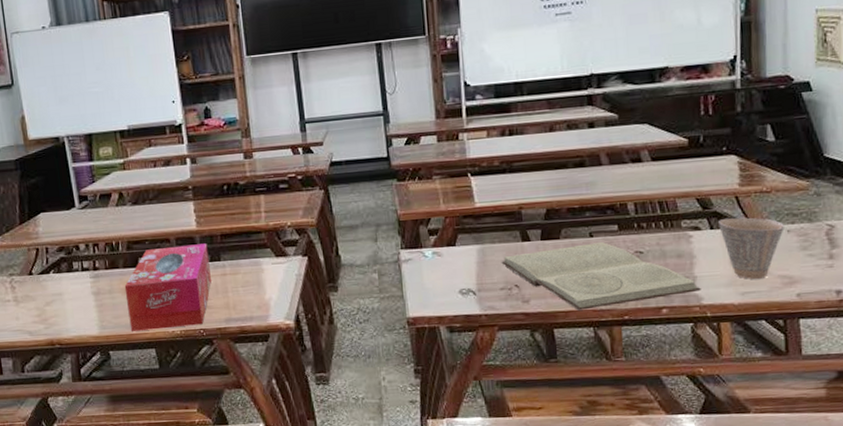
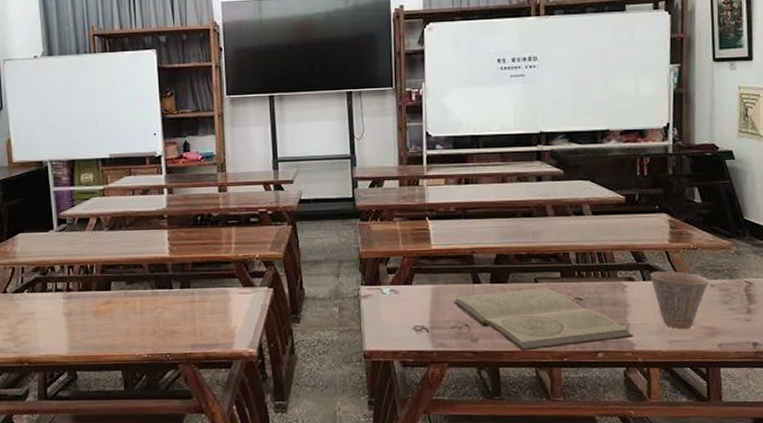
tissue box: present [124,243,212,331] -> none [96,271,180,353]

